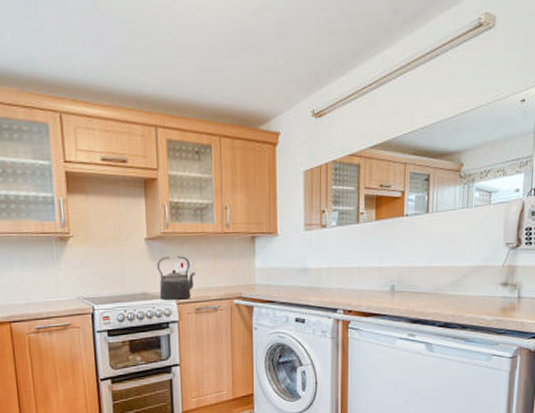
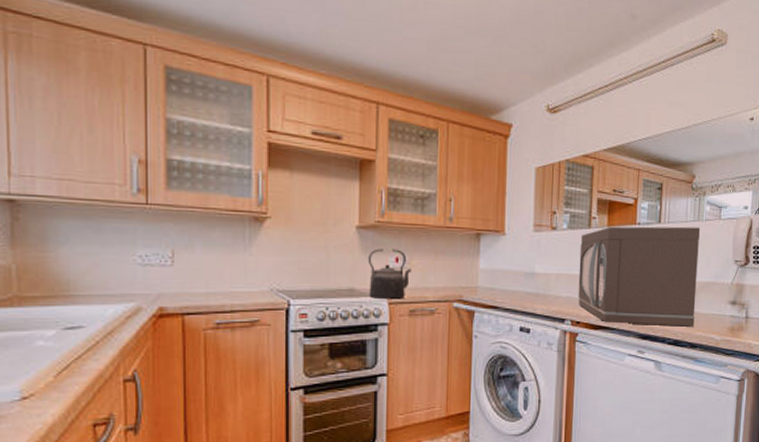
microwave: none [349,214,469,311] -> present [578,226,700,327]

